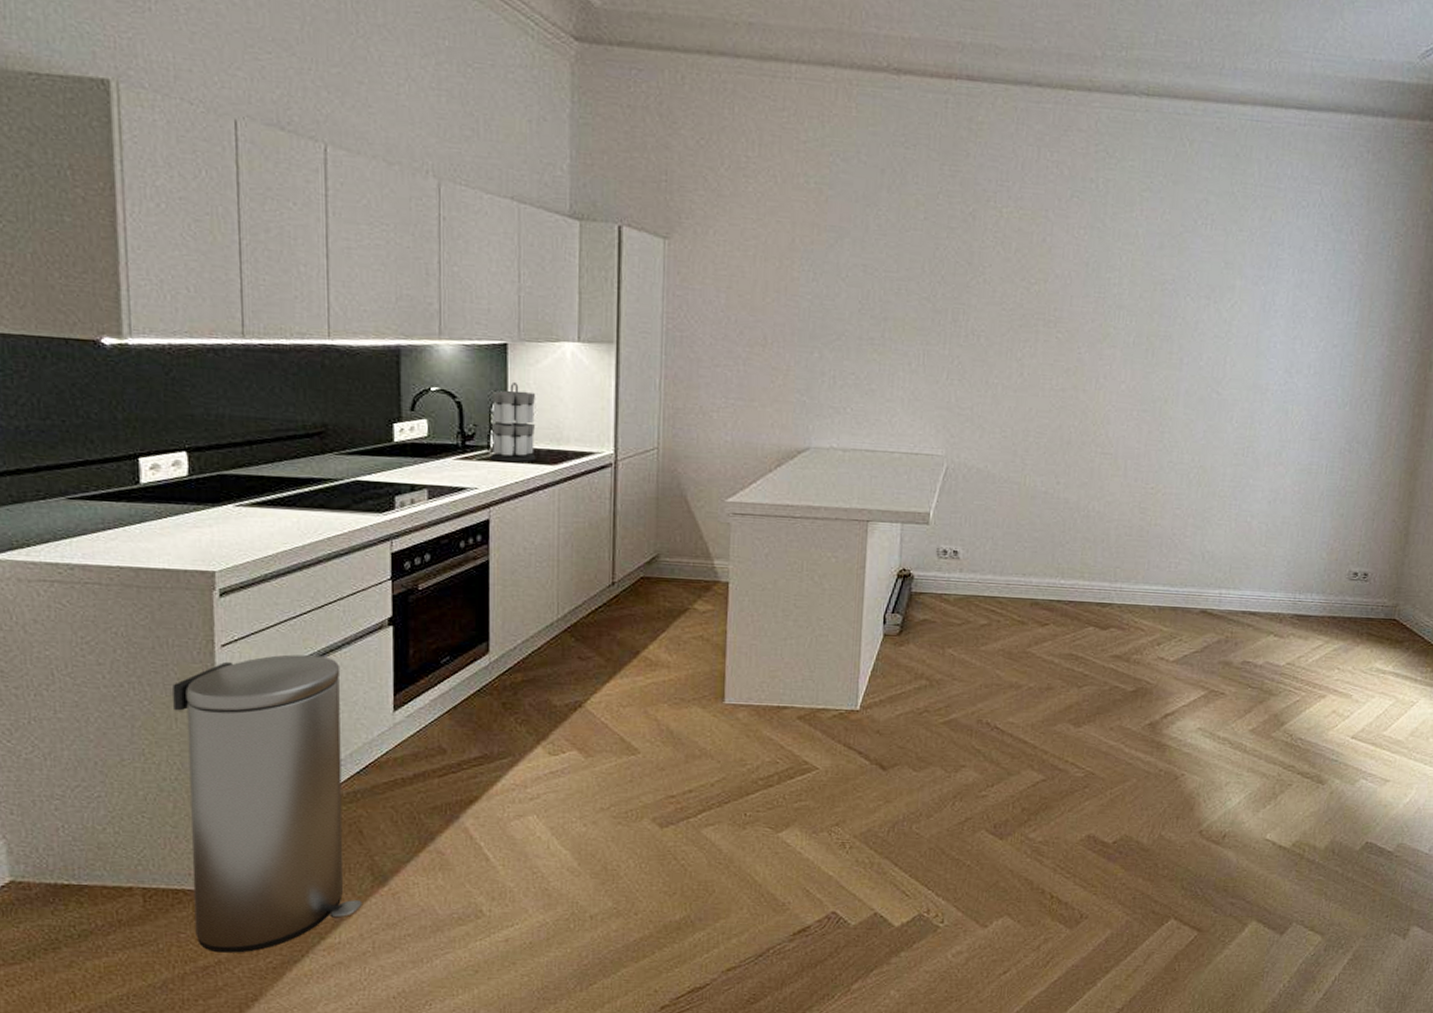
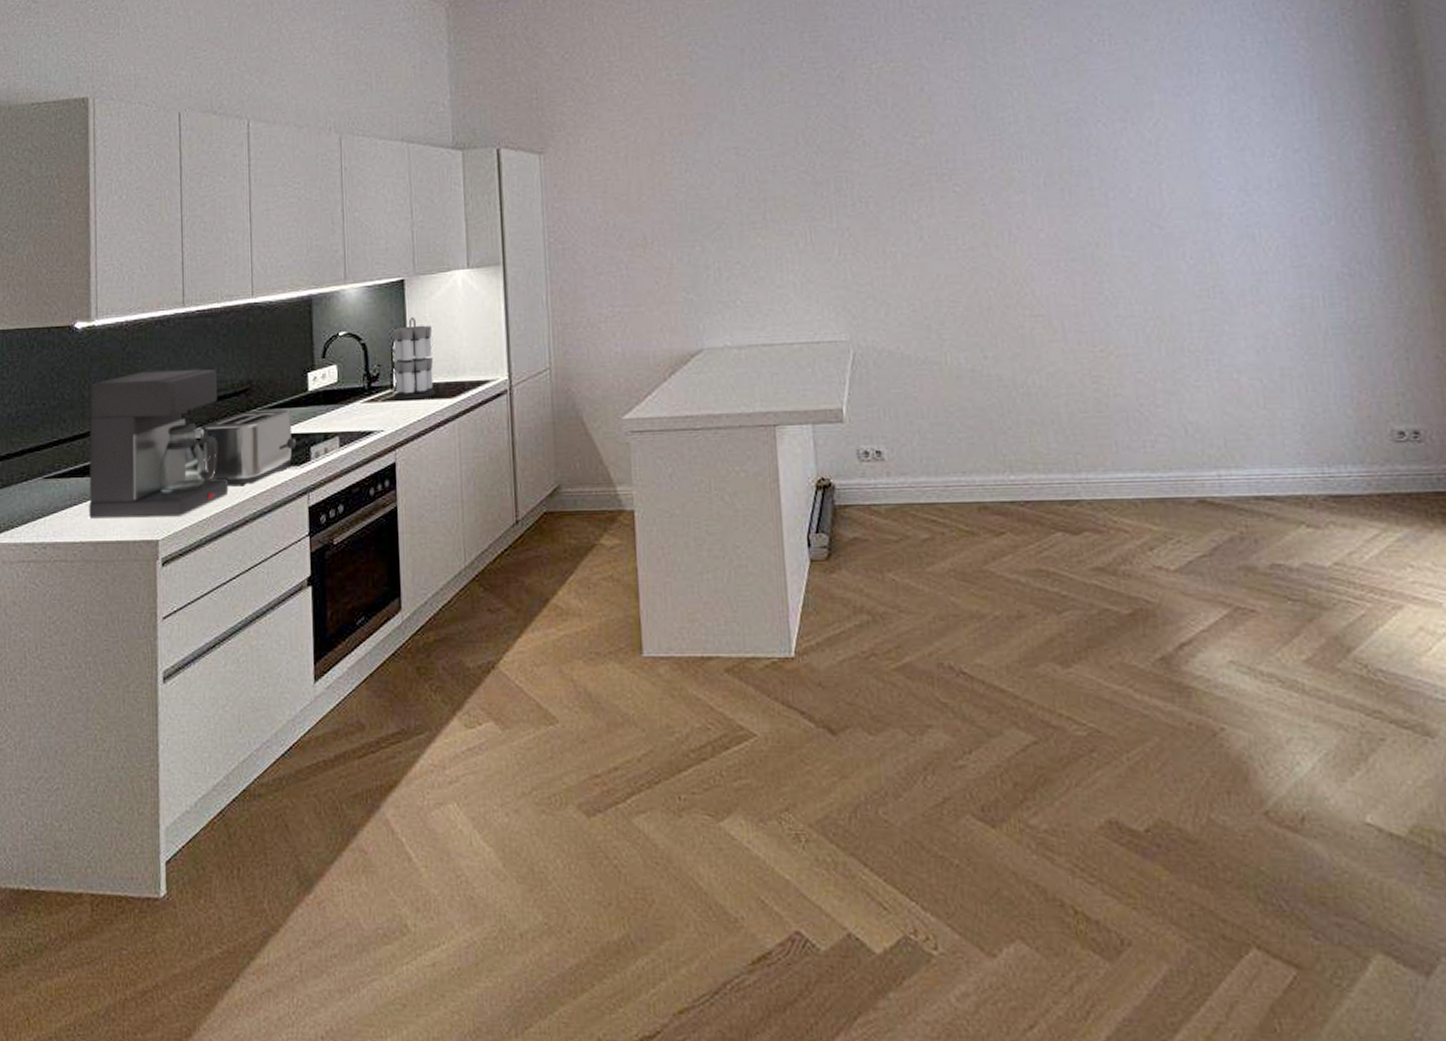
coffee maker: none [124,400,299,551] -> present [89,369,229,519]
pedal bin: present [173,654,362,953] -> none [122,624,289,975]
toaster: none [263,454,379,527] -> present [199,409,297,485]

